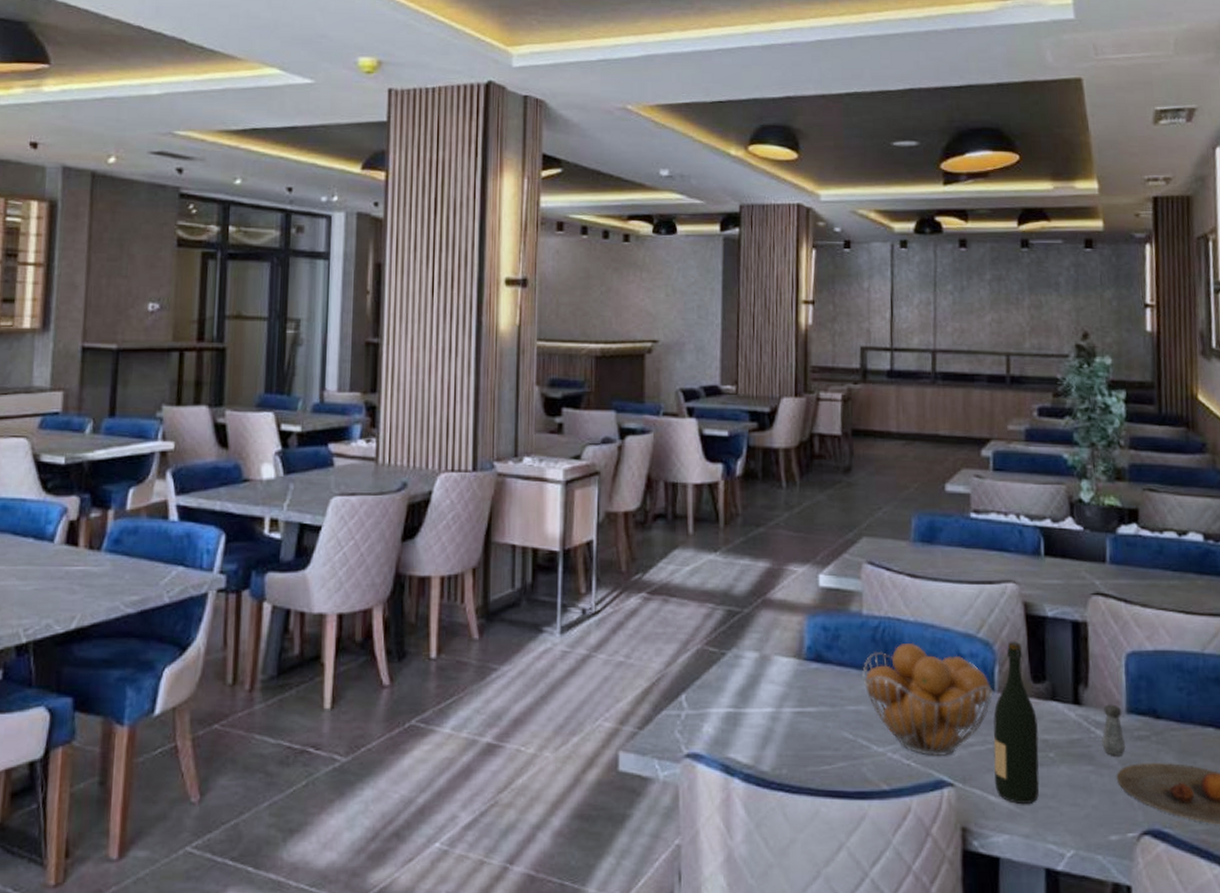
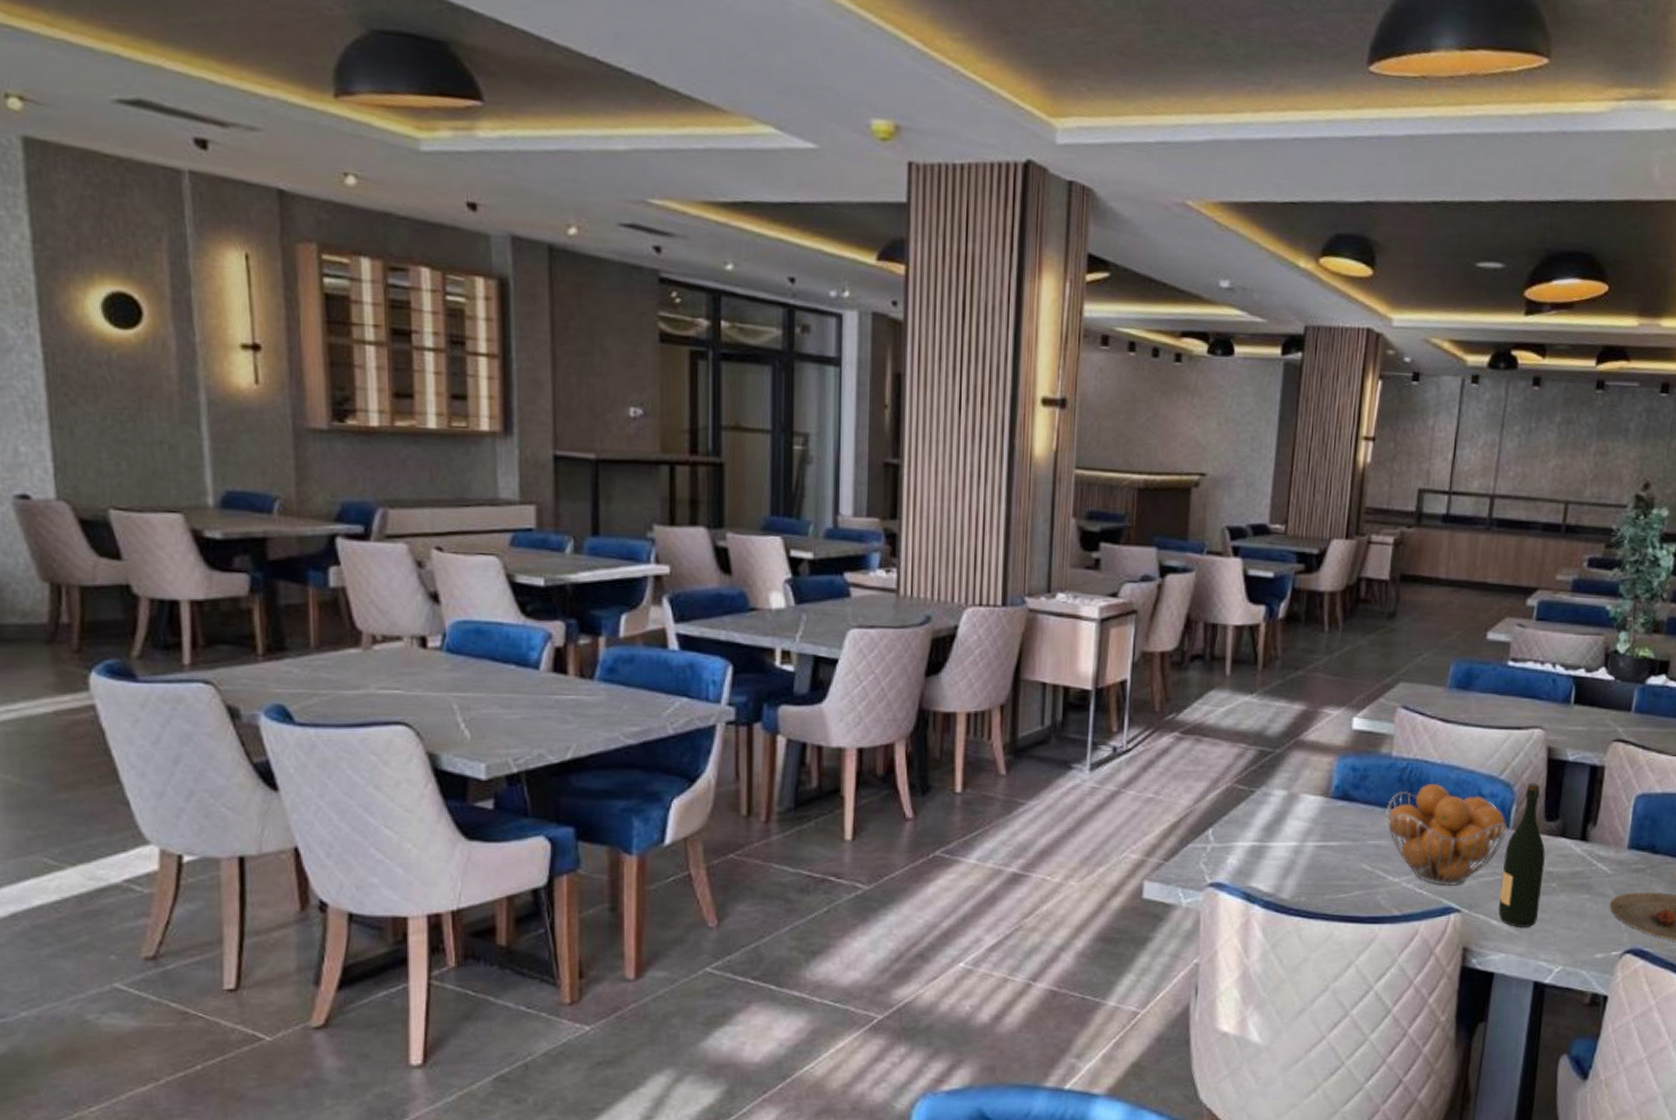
salt shaker: present [1102,704,1126,756] -> none [1601,841,1624,886]

